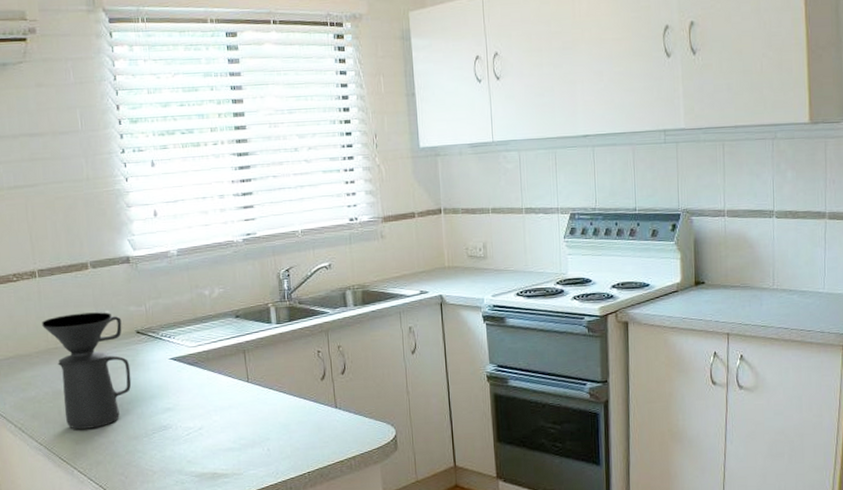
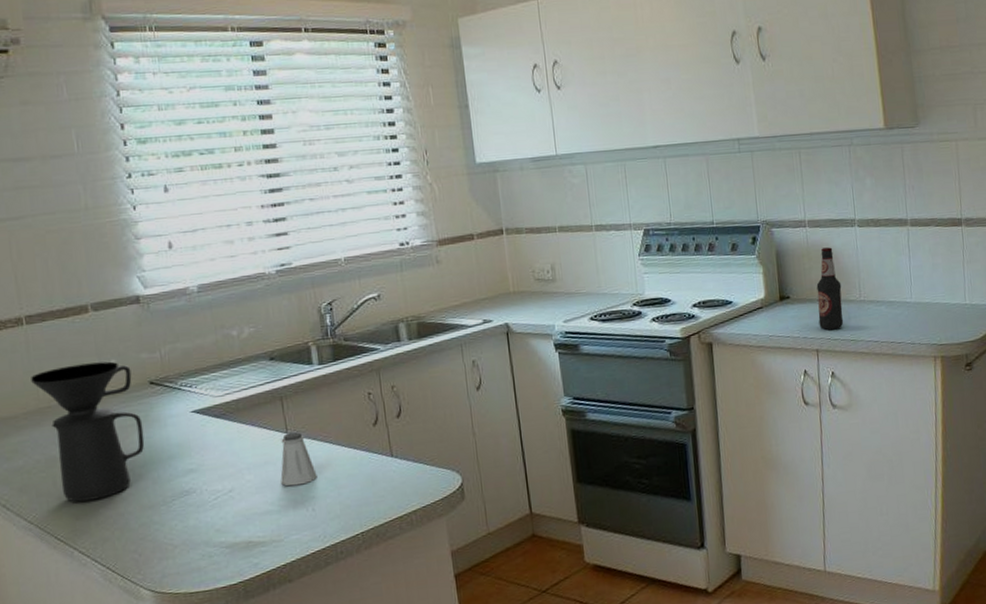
saltshaker: none [242,382,272,428] -> present [280,432,317,487]
bottle: none [731,237,756,316] -> present [816,247,844,331]

